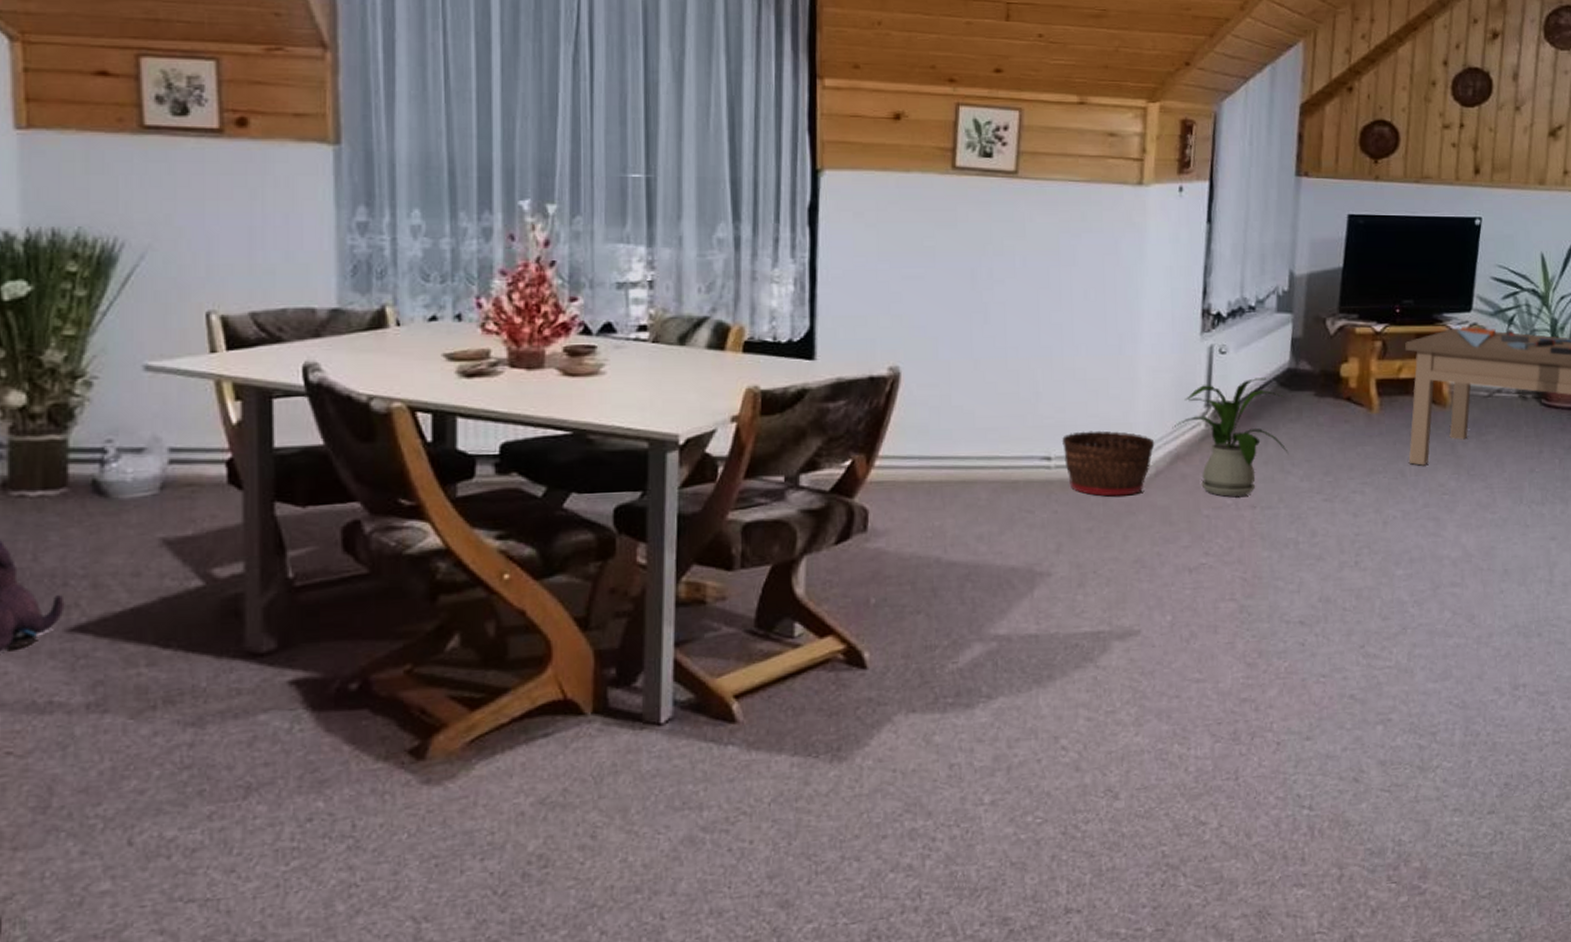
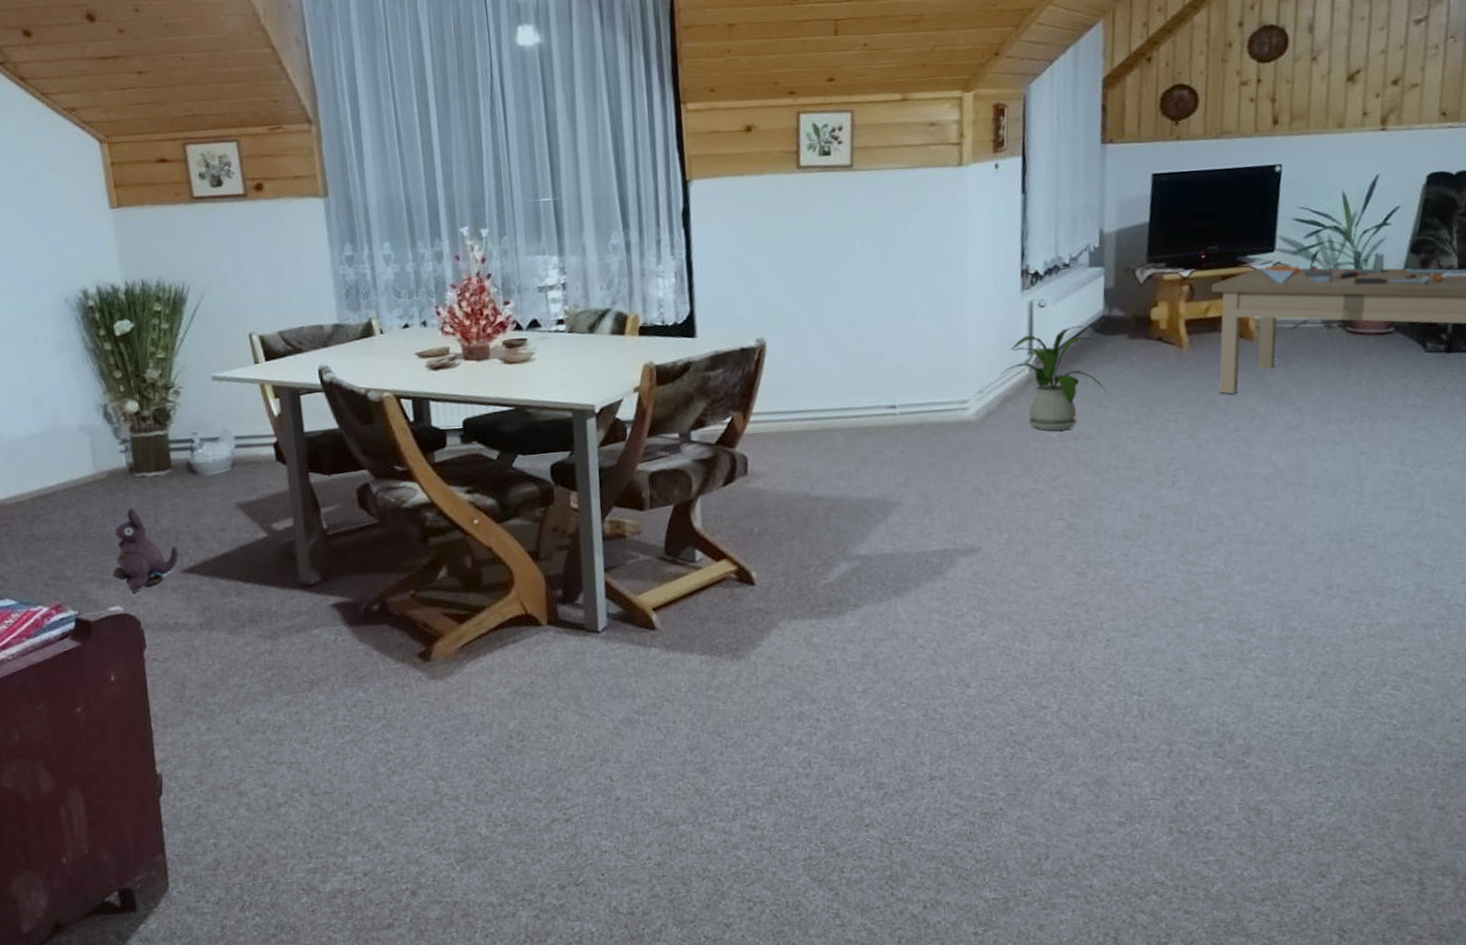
basket: present [1061,430,1155,497] -> none [903,380,986,436]

